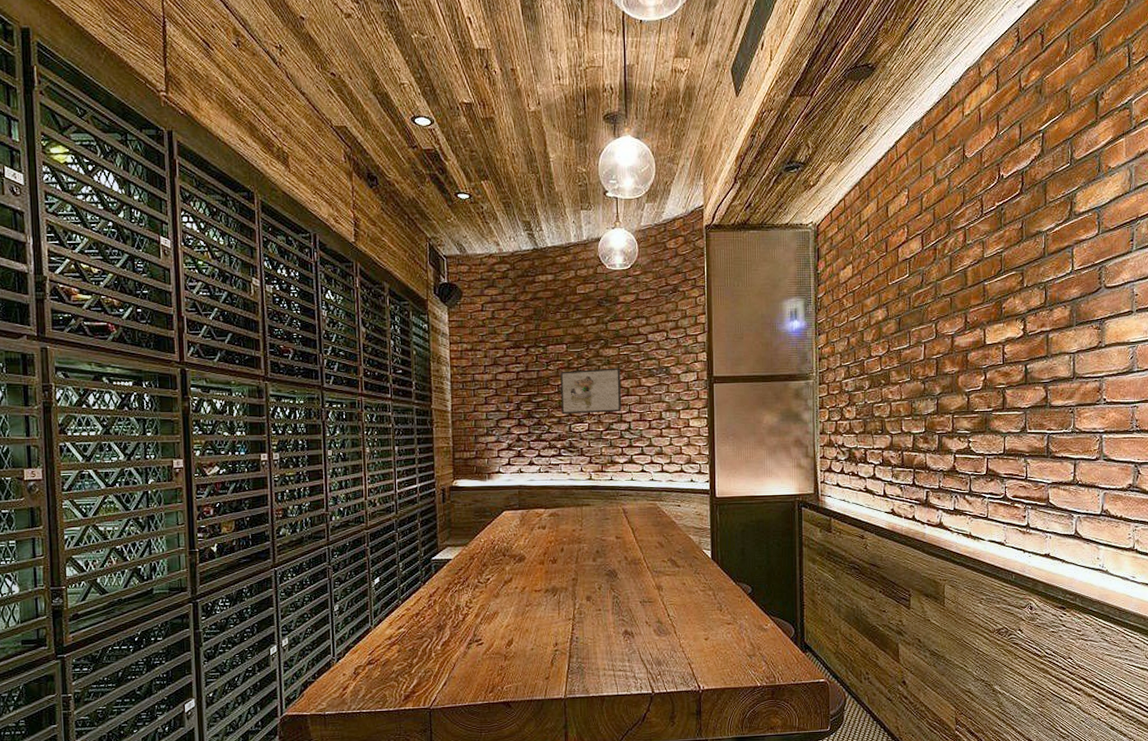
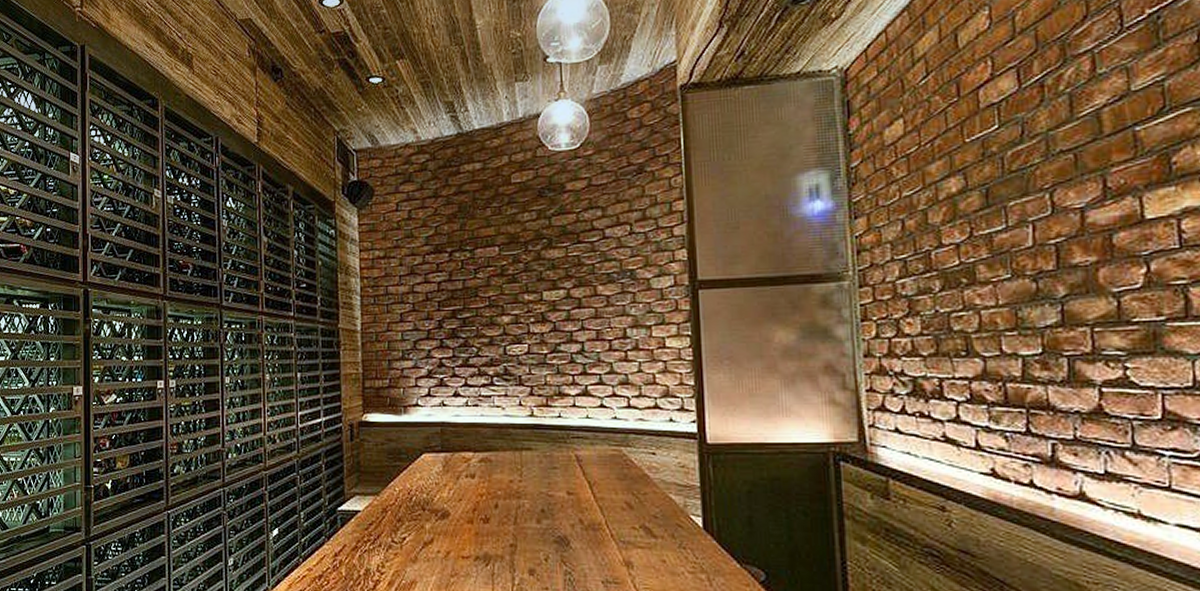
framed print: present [560,368,622,415] -> none [492,273,572,334]

